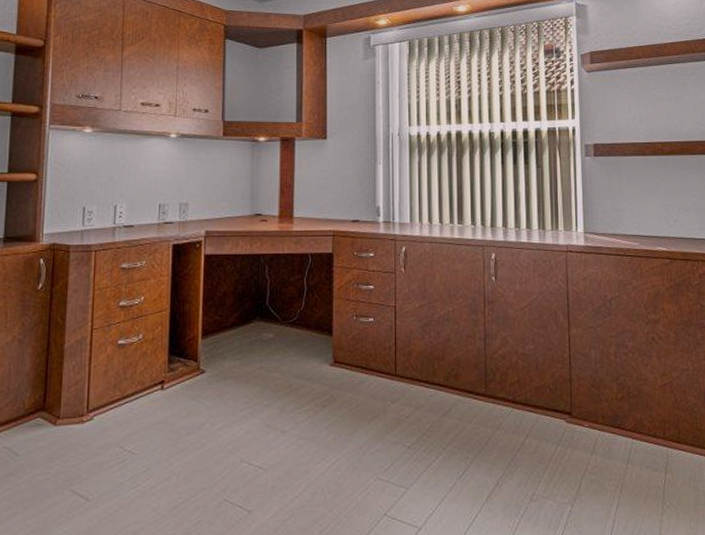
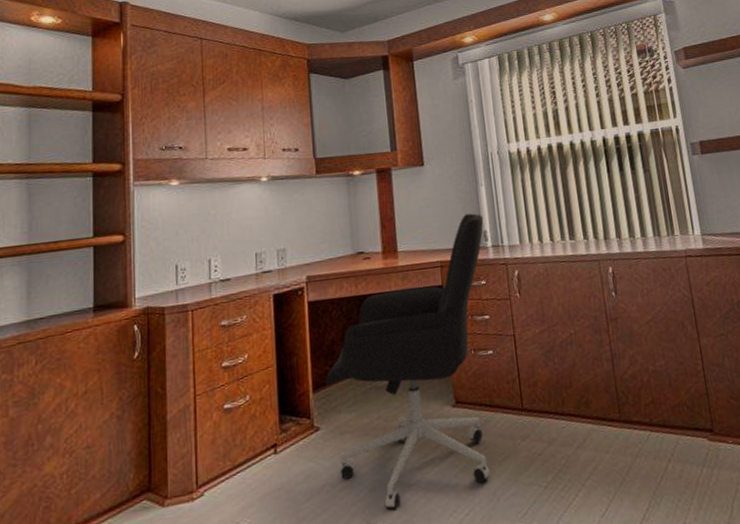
office chair: none [214,189,378,453] -> present [325,213,491,511]

